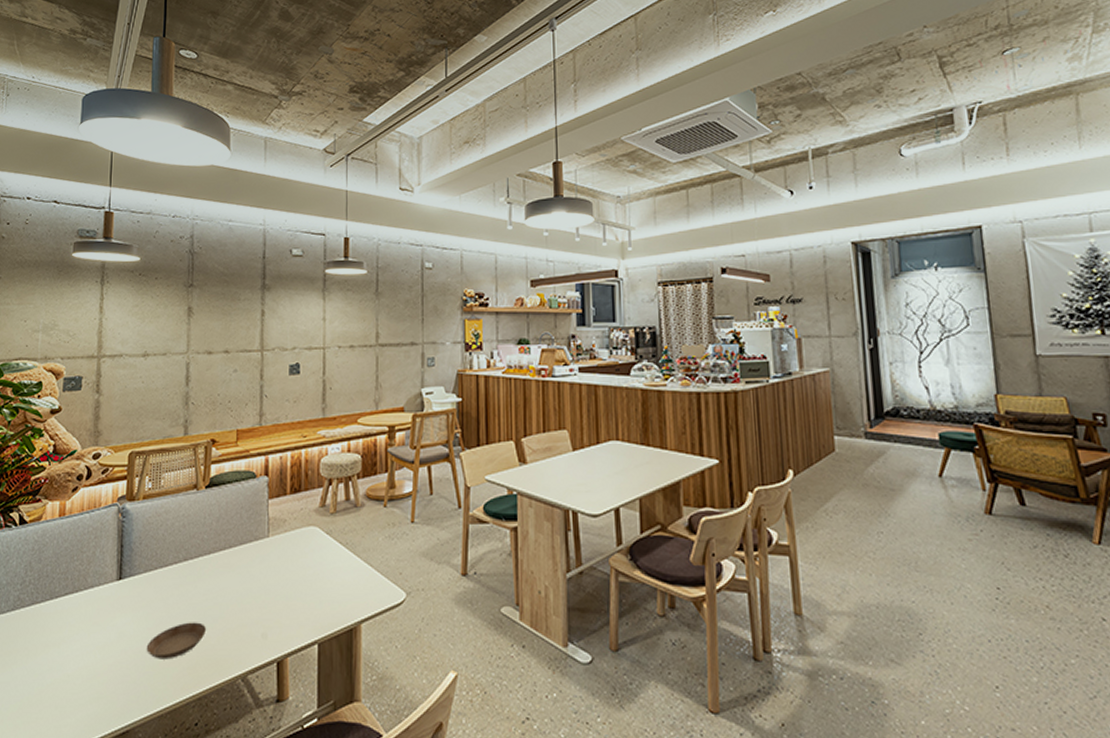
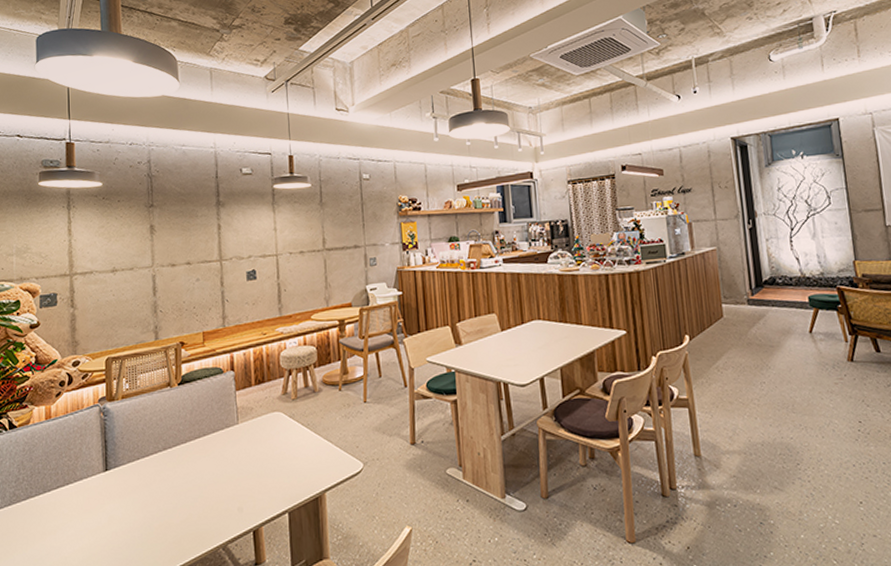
saucer: present [146,622,207,660] -> none [135,502,189,537]

